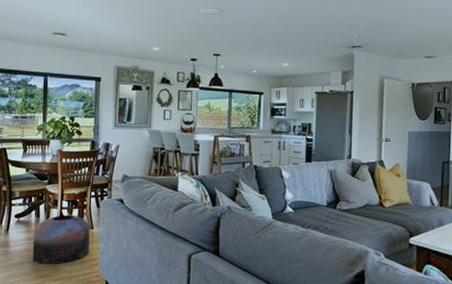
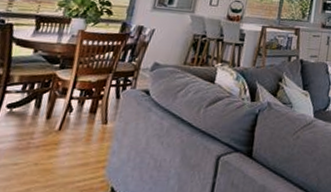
pouf: present [32,214,90,265] -> none [19,106,103,168]

